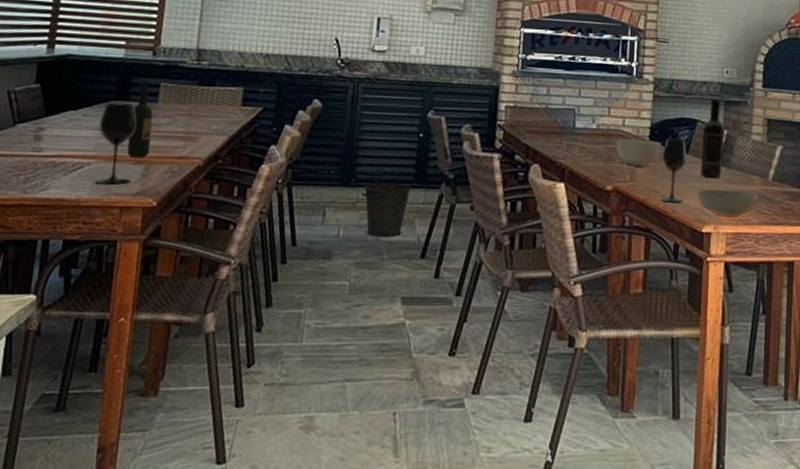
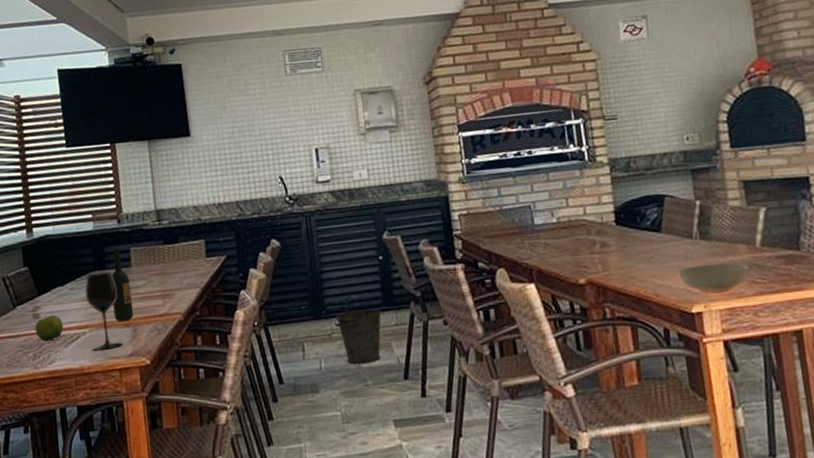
fruit: none [33,138,68,166] -> present [35,315,64,342]
bowl: present [616,138,662,167] -> none [580,224,631,256]
wine glass: present [661,138,687,203] -> none [633,218,665,287]
wine bottle: present [701,99,724,178] -> none [672,170,703,254]

